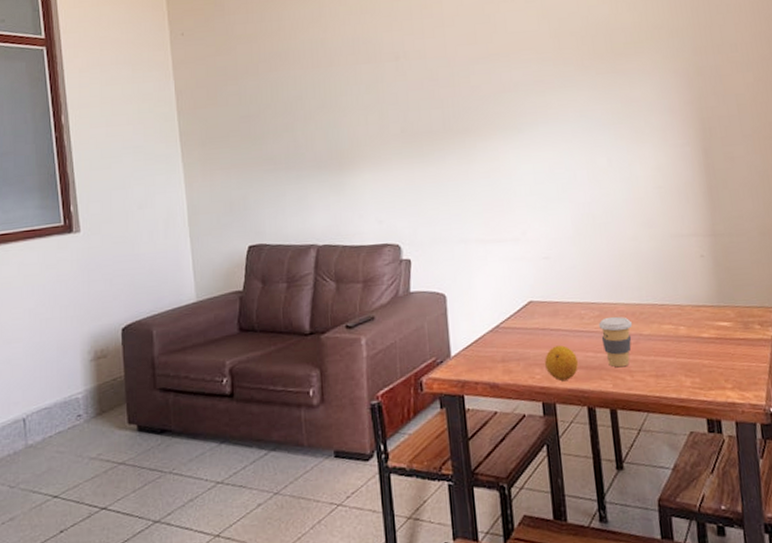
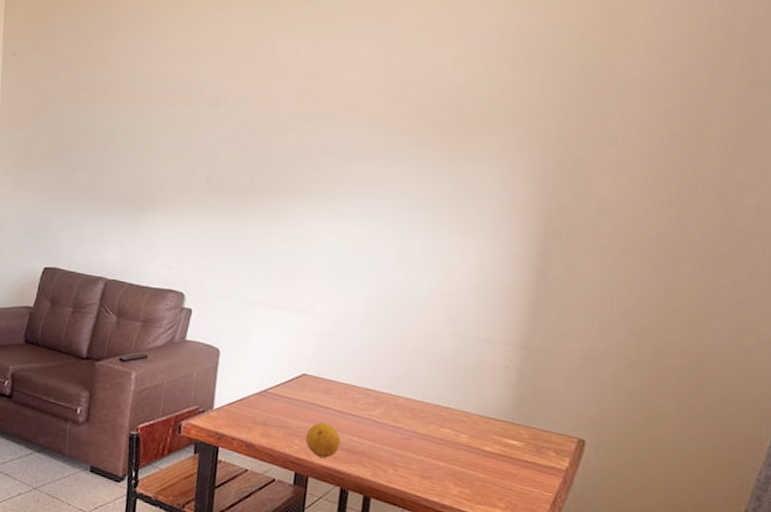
coffee cup: present [598,316,633,368] -> none [370,407,409,460]

